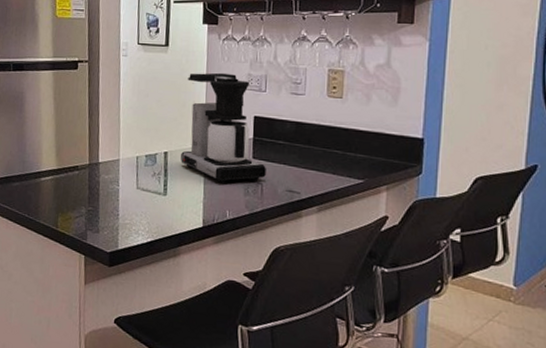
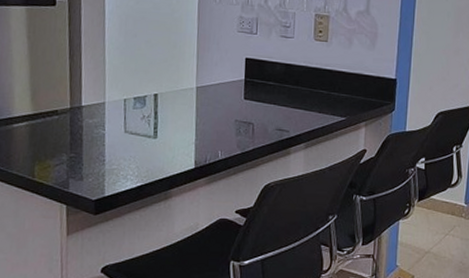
coffee maker: present [181,72,266,183] -> none [172,14,257,124]

